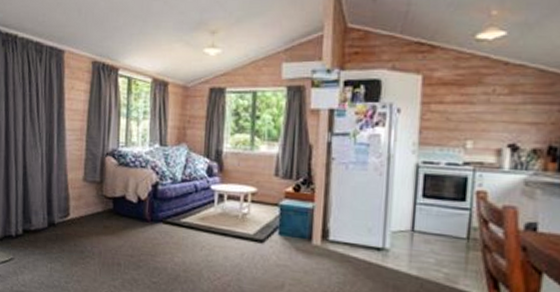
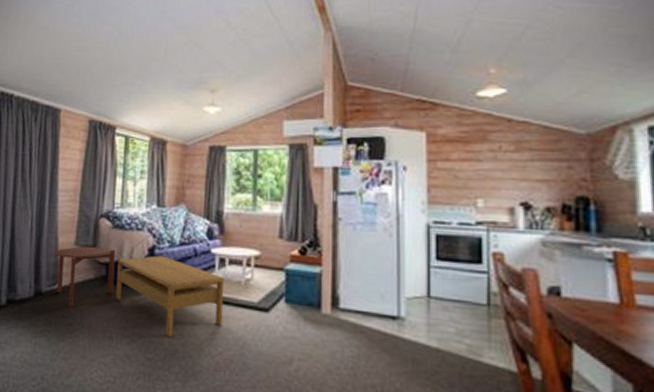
side table: none [64,182,122,238] -> present [53,246,116,308]
coffee table: none [122,191,223,265] -> present [115,255,225,338]

